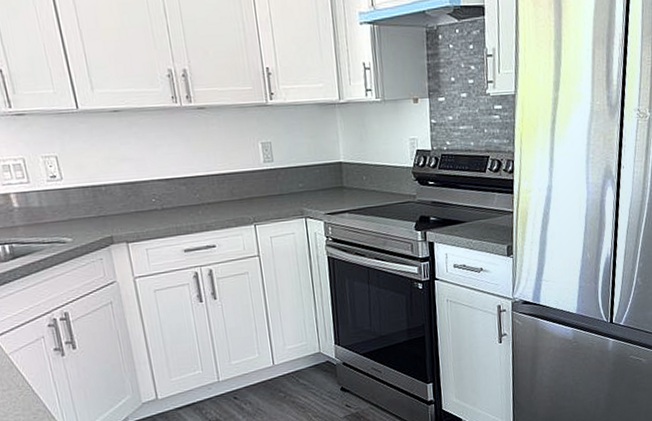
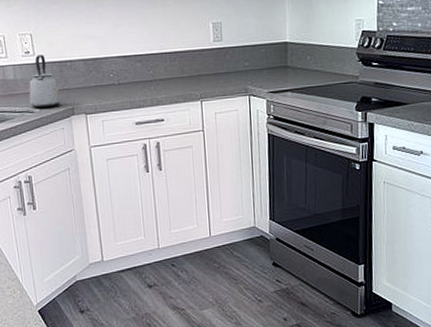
kettle: none [57,179,98,238] -> present [28,54,62,109]

